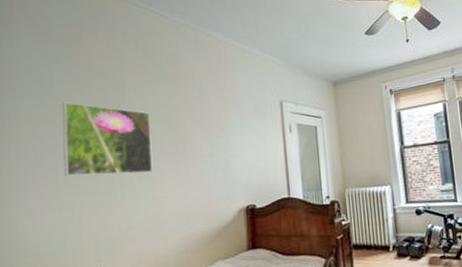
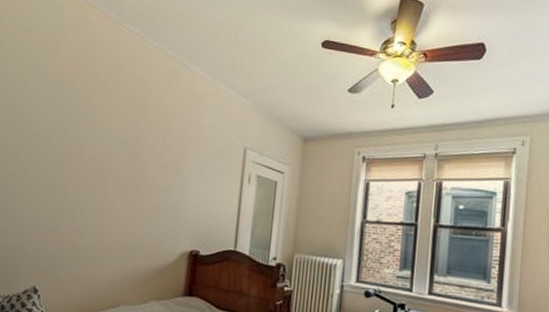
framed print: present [62,102,153,177] -> none [21,111,112,198]

